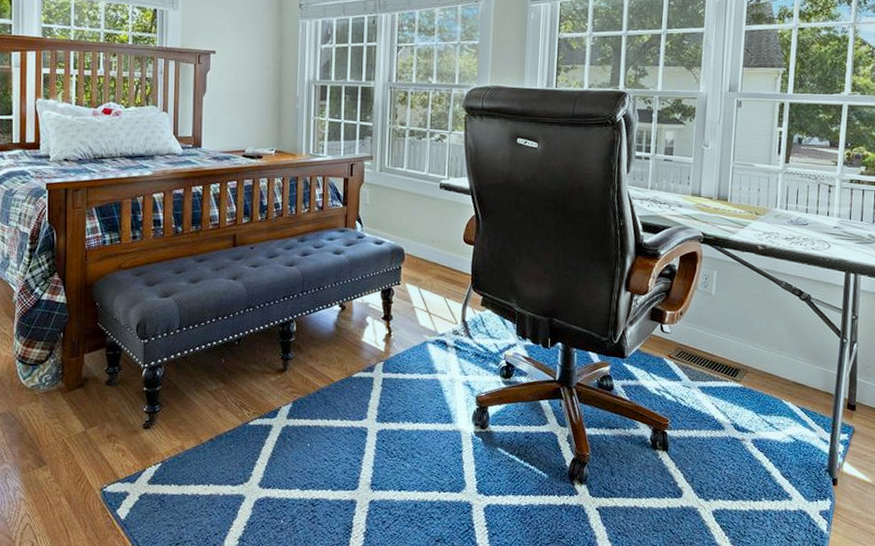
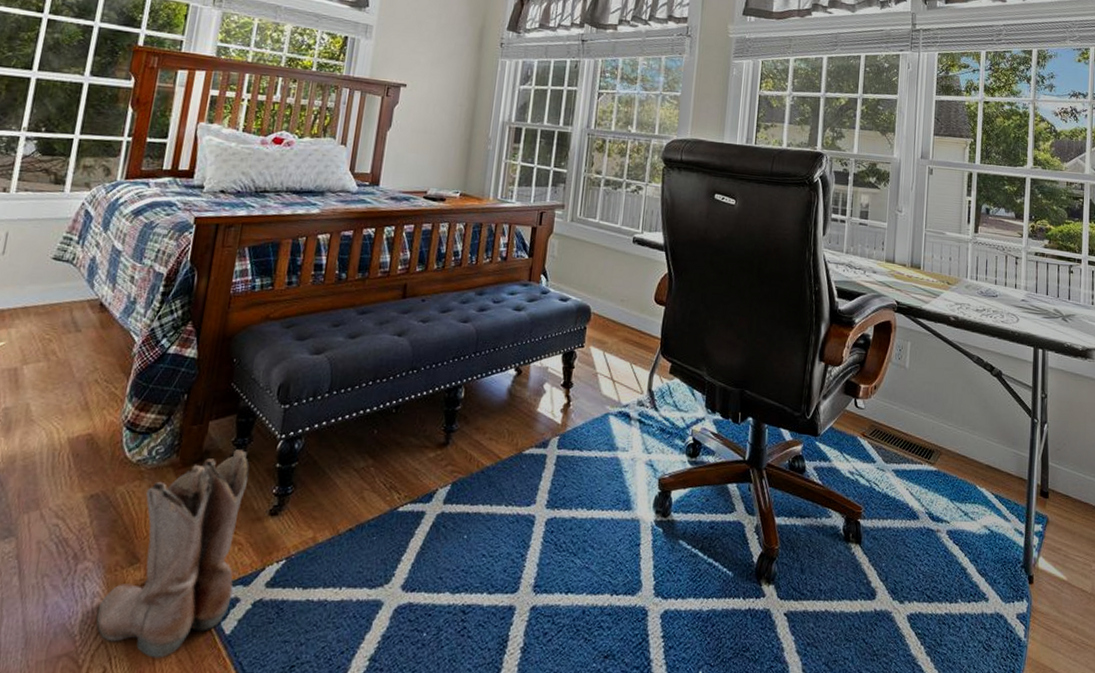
boots: none [20,377,123,536] -> present [96,450,250,658]

